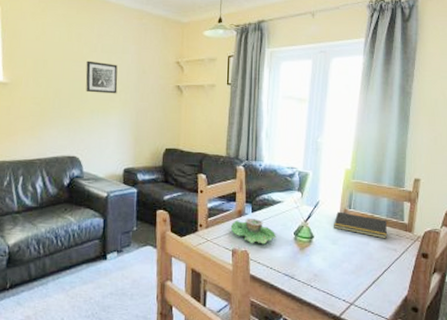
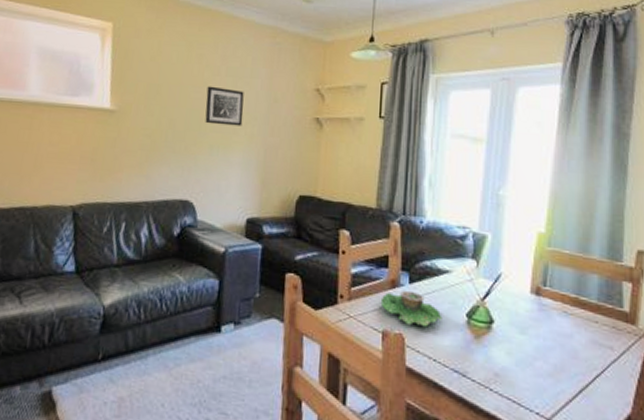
notepad: present [334,211,387,239] -> none [522,289,599,332]

